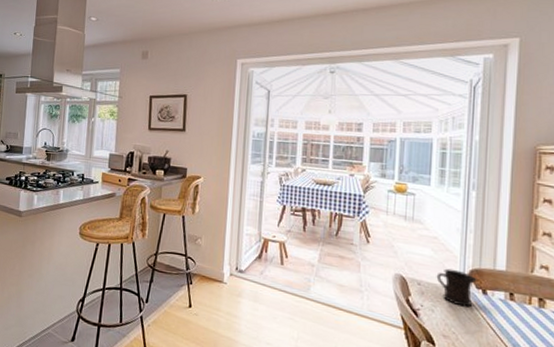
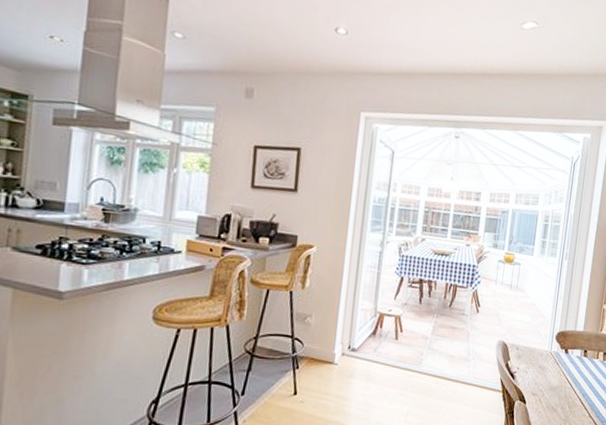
mug: present [436,268,479,308] -> none [531,332,563,366]

